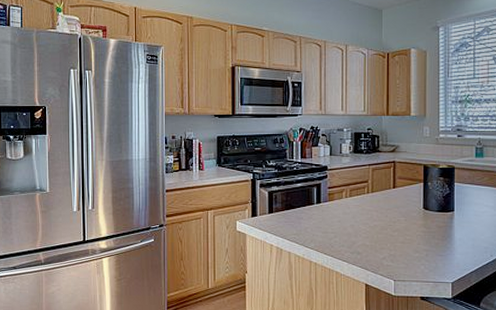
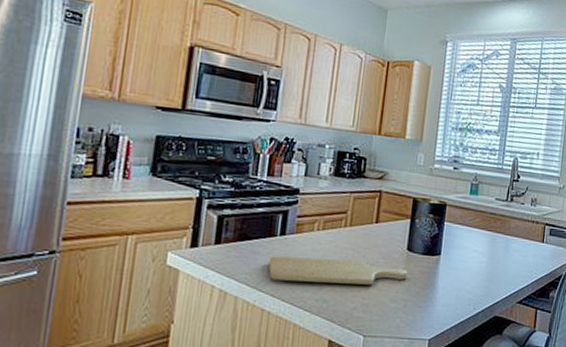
chopping board: none [311,219,426,239] -> present [268,256,408,285]

